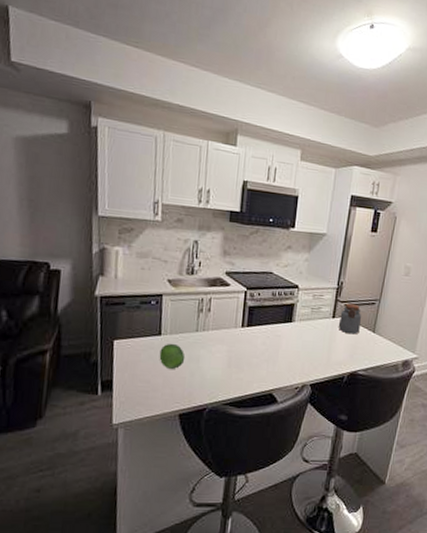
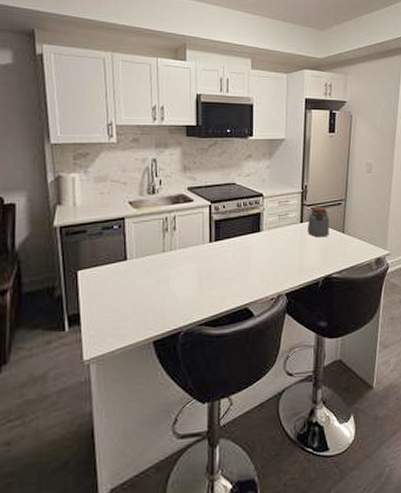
fruit: present [159,343,185,369] -> none [127,267,154,294]

